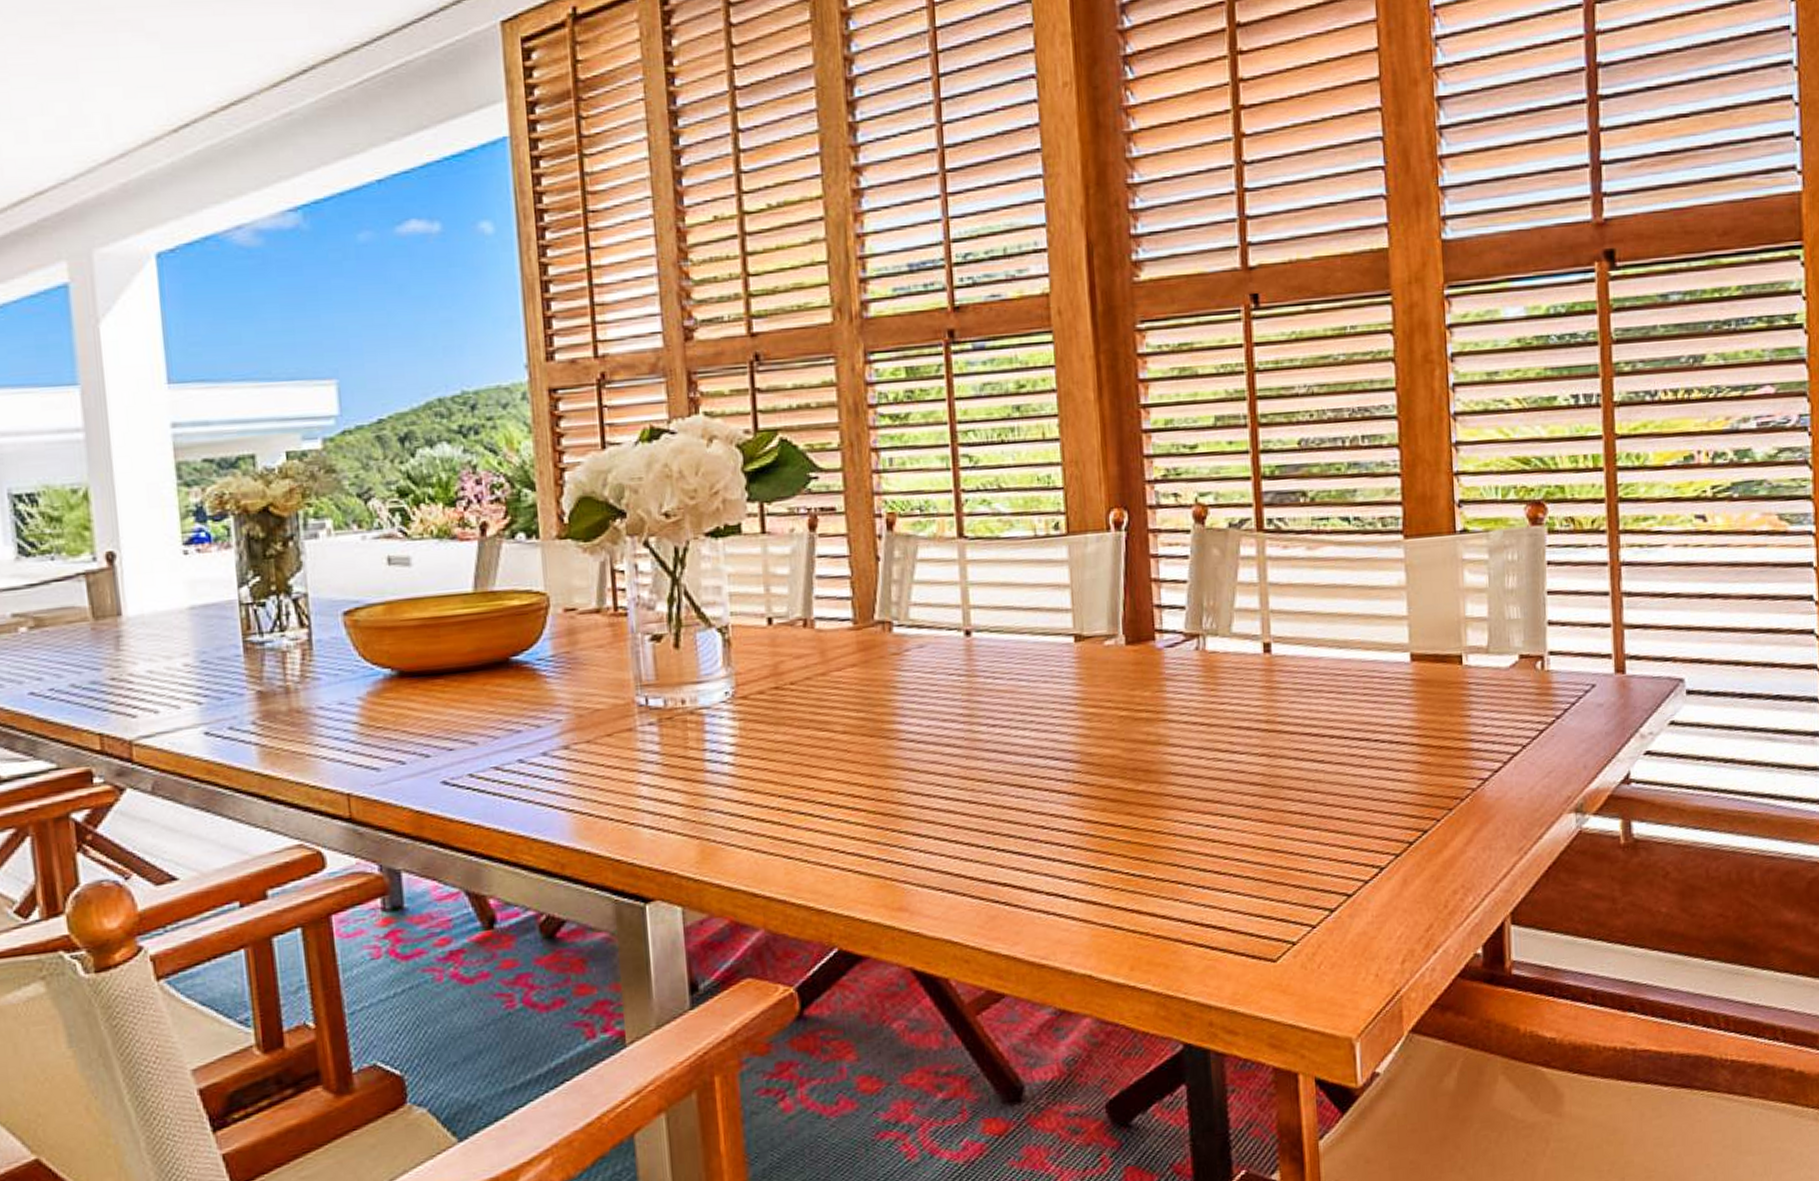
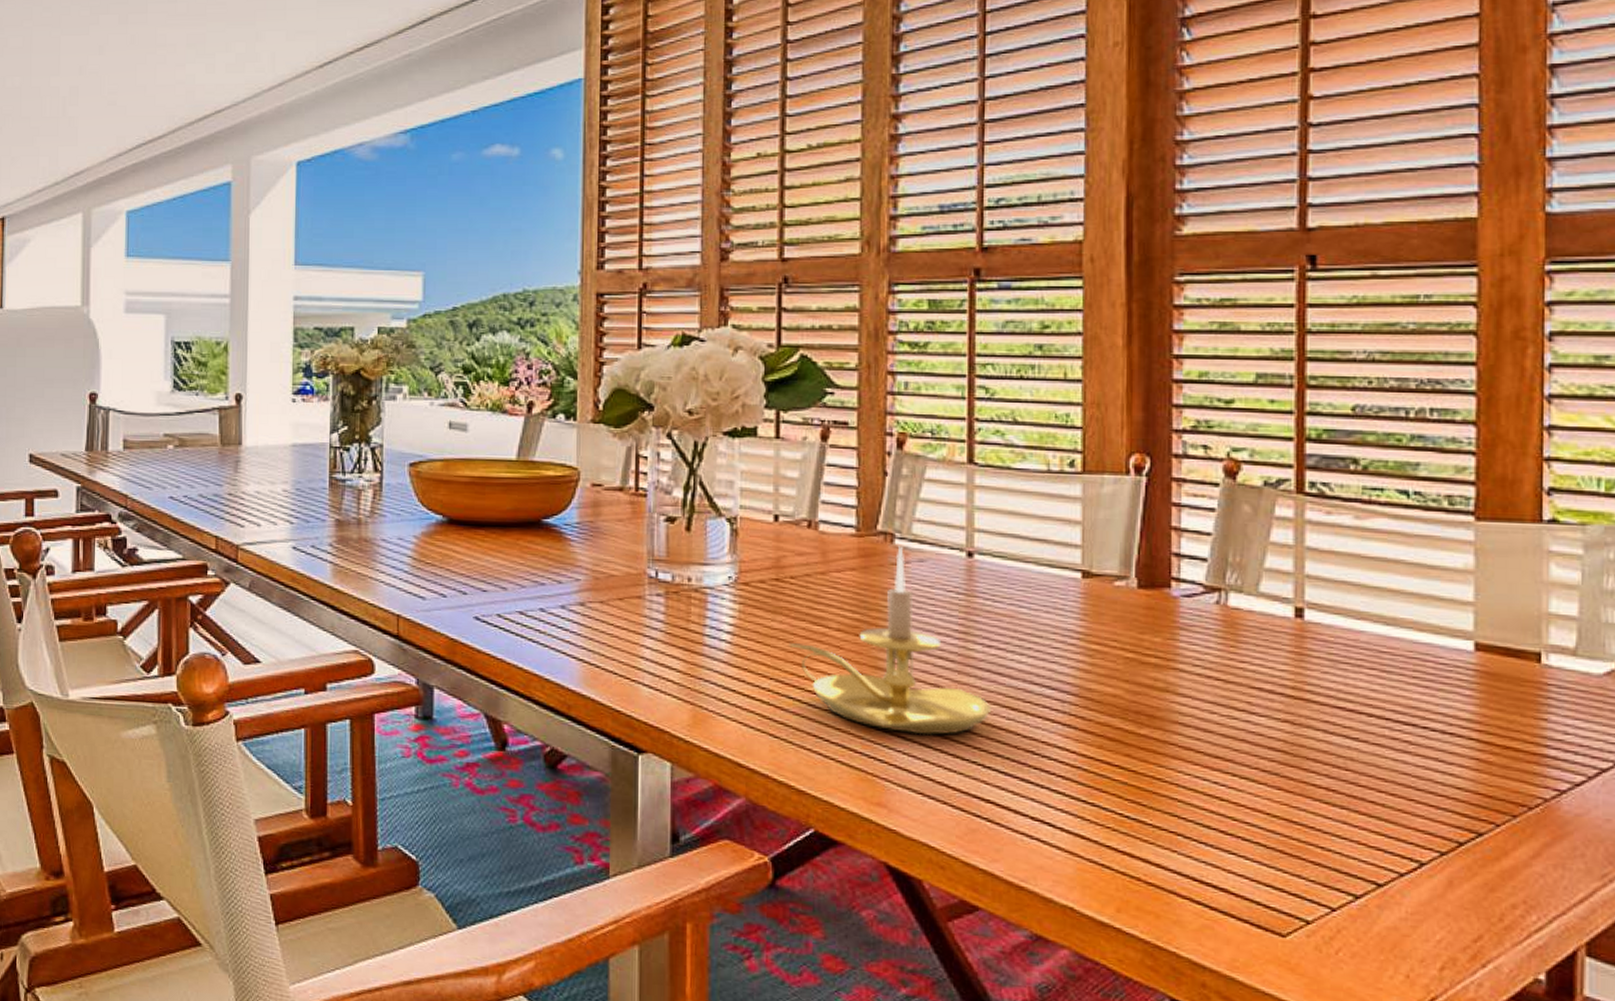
candle holder: none [794,634,1001,830] -> present [788,546,992,736]

